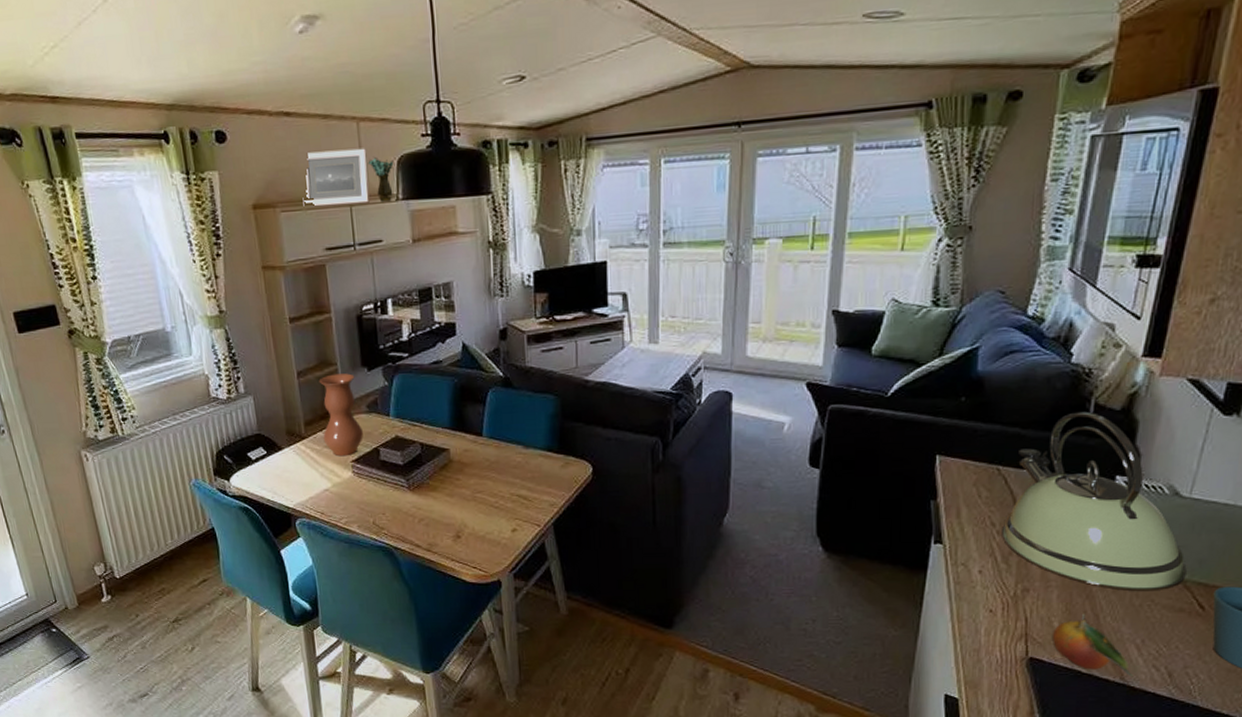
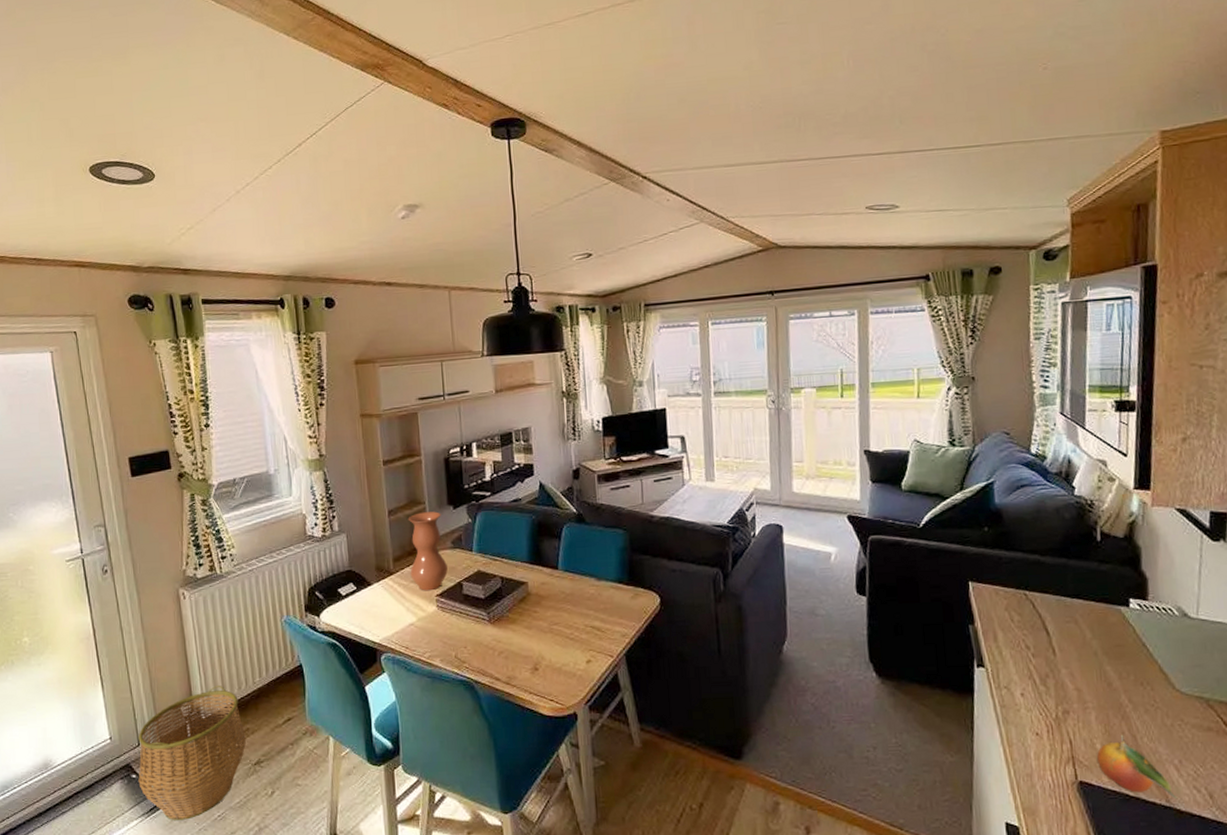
basket: none [54,547,163,671] -> present [138,686,247,820]
picture frame: present [302,148,370,207] -> none [399,312,459,363]
vase: present [367,156,394,202] -> none [457,319,480,358]
kettle: present [1002,411,1187,592] -> none [1036,539,1208,712]

